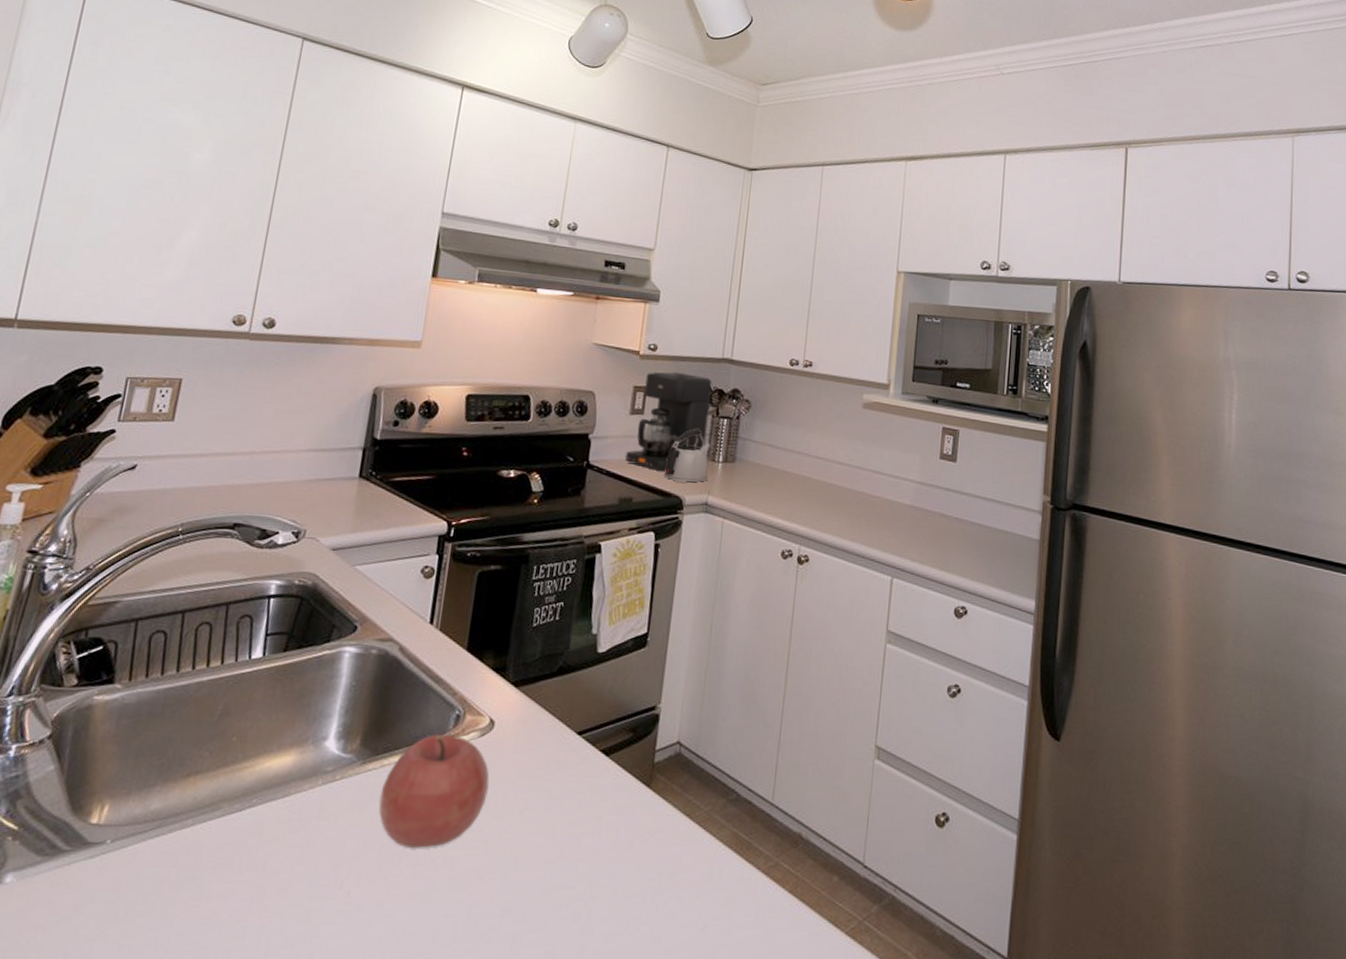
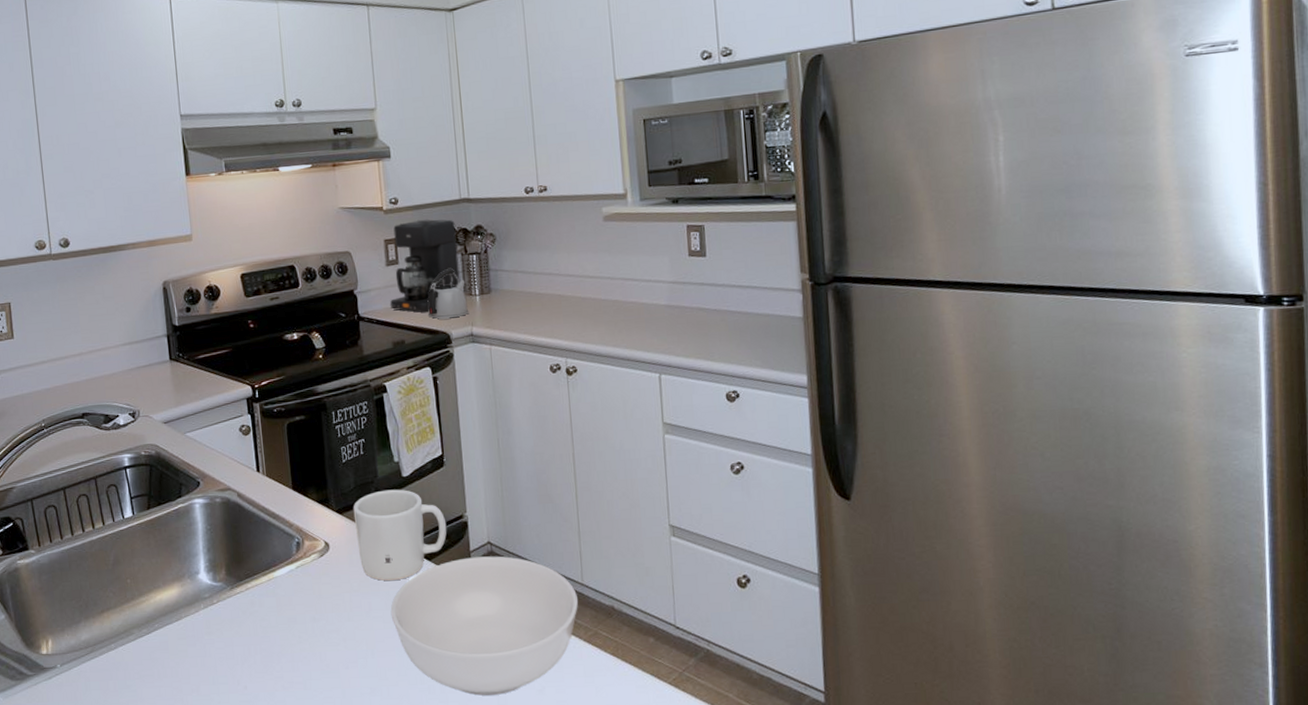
fruit: present [378,733,490,848] -> none [251,558,337,649]
mug: none [526,665,636,776] -> present [353,489,447,581]
bowl: none [548,757,765,930] -> present [390,556,579,696]

